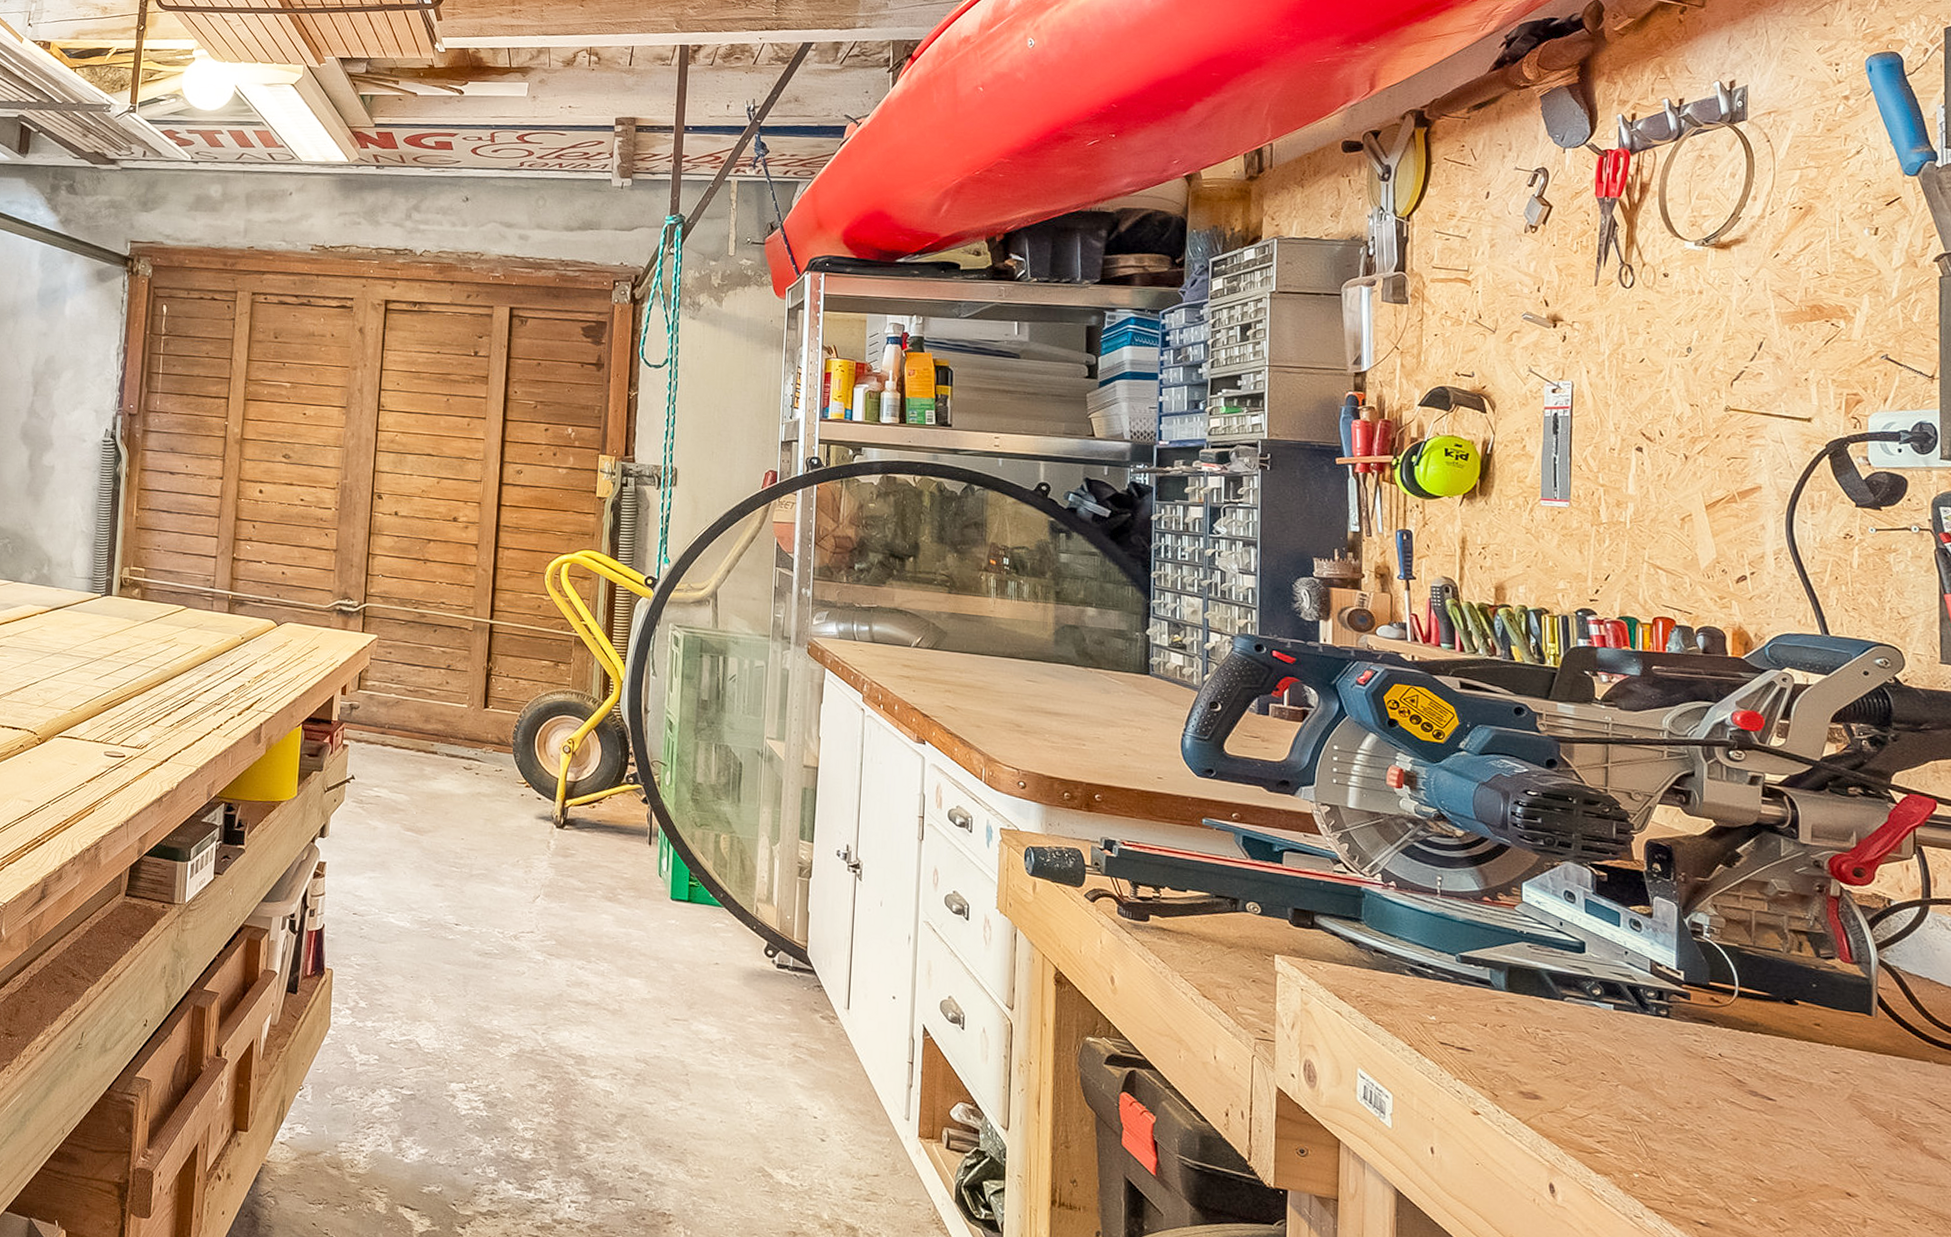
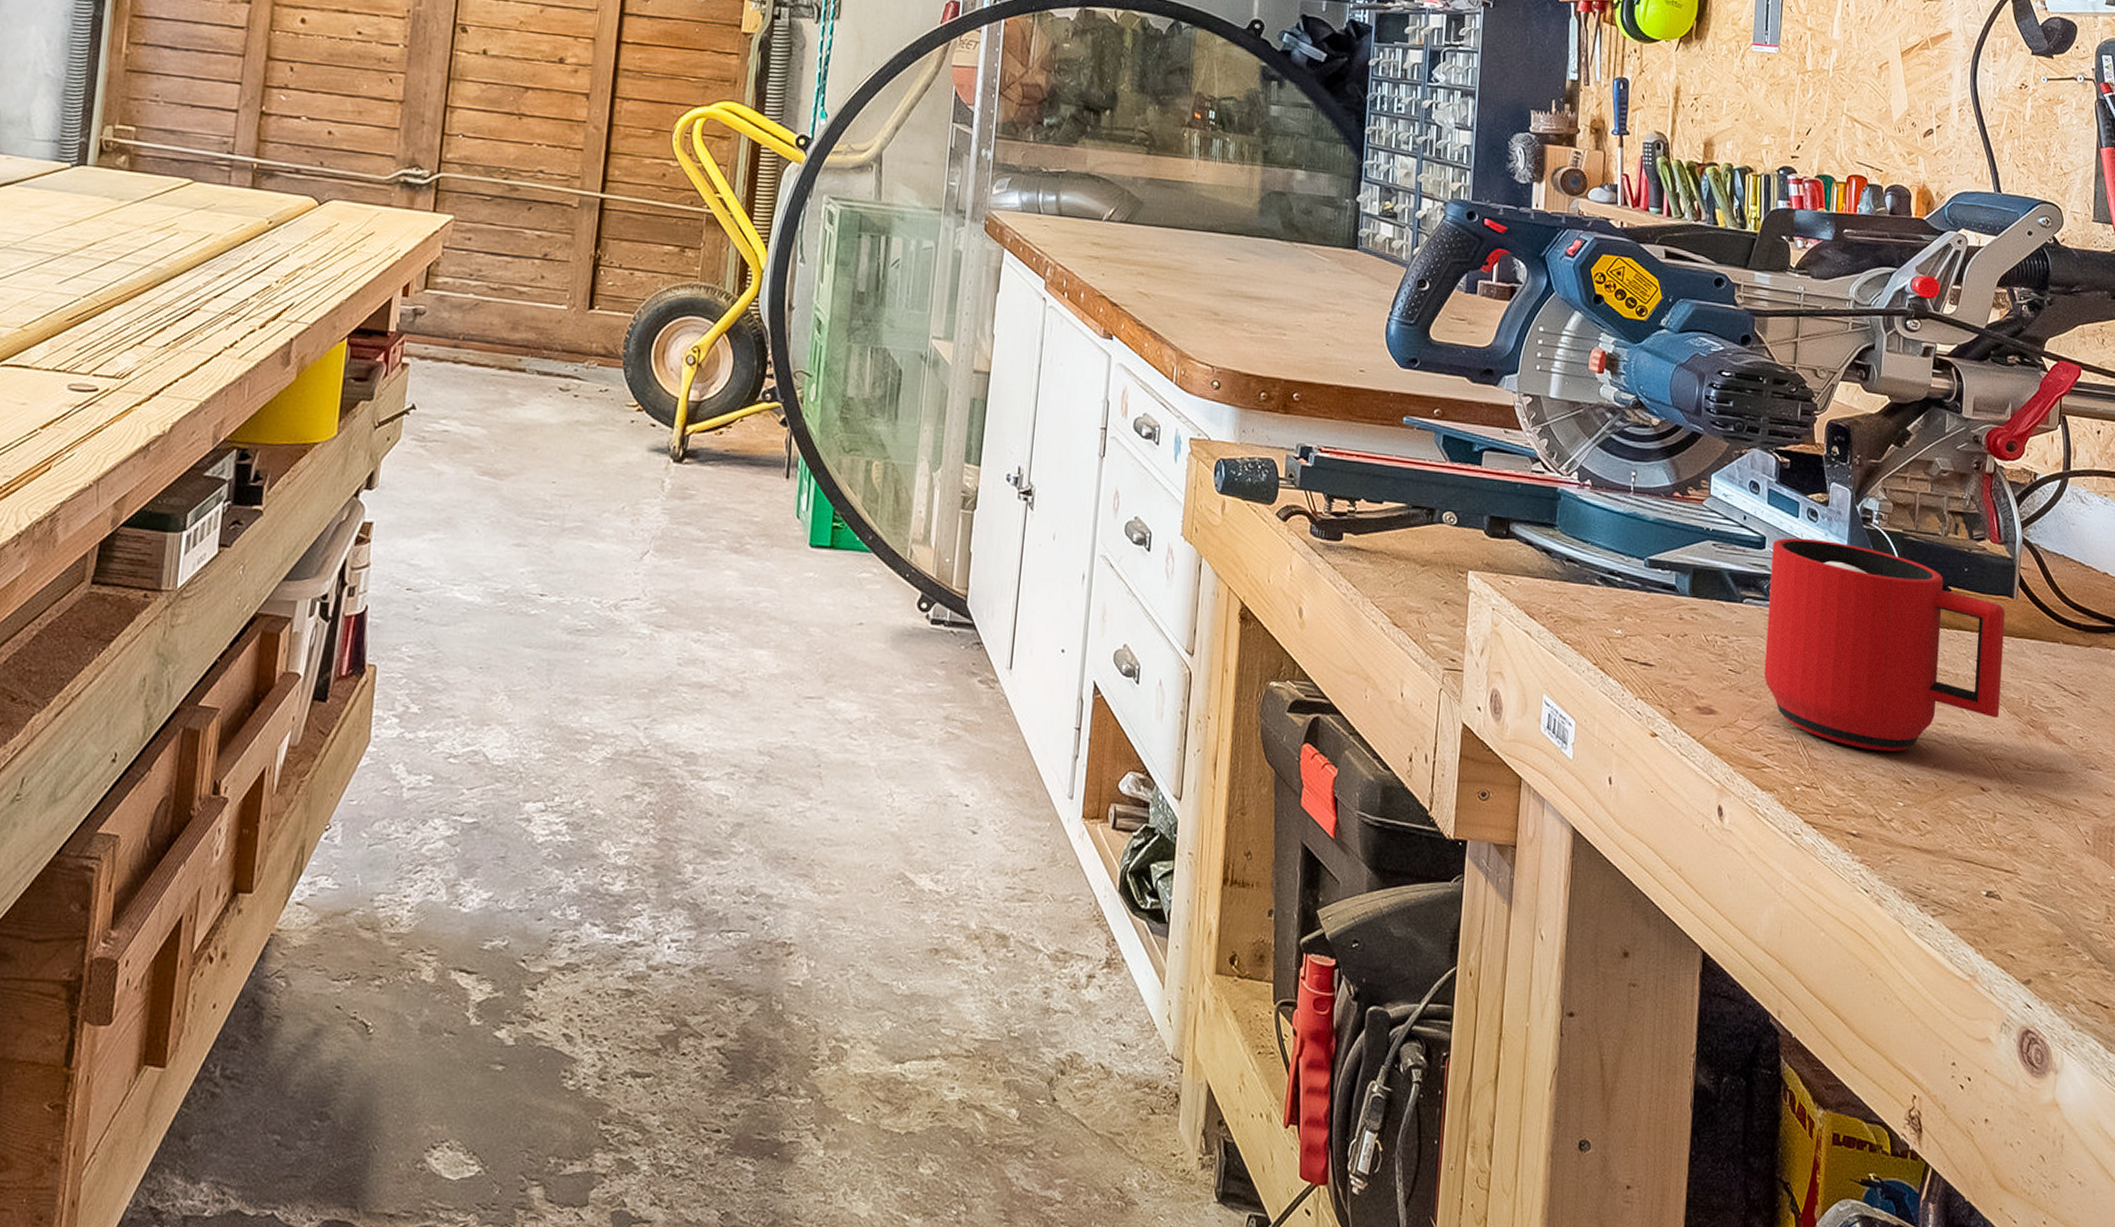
mug: none [1591,944,1863,1151] -> present [1764,537,2006,751]

